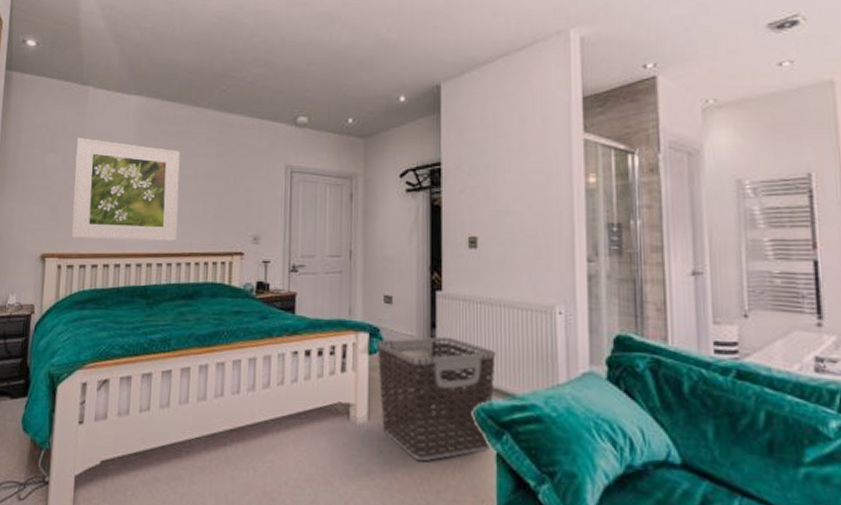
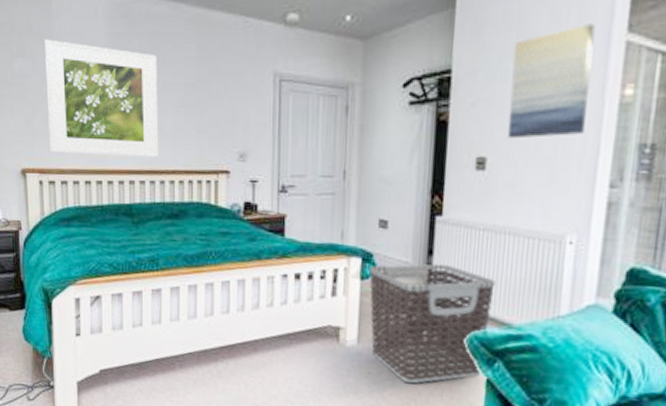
wall art: none [493,125,559,220] -> present [507,23,596,139]

